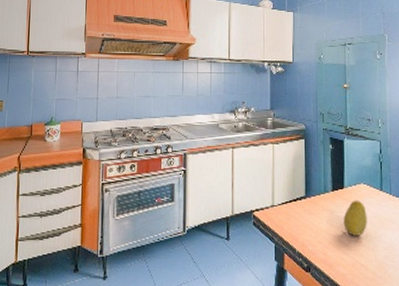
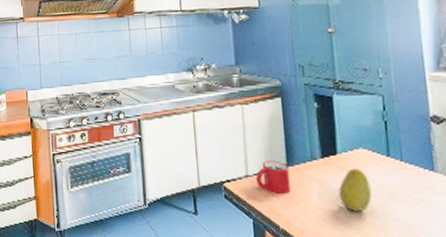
mug: none [279,193,307,221] -> present [255,160,291,194]

